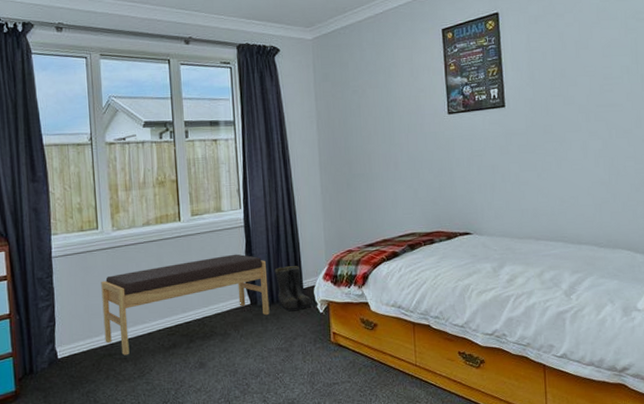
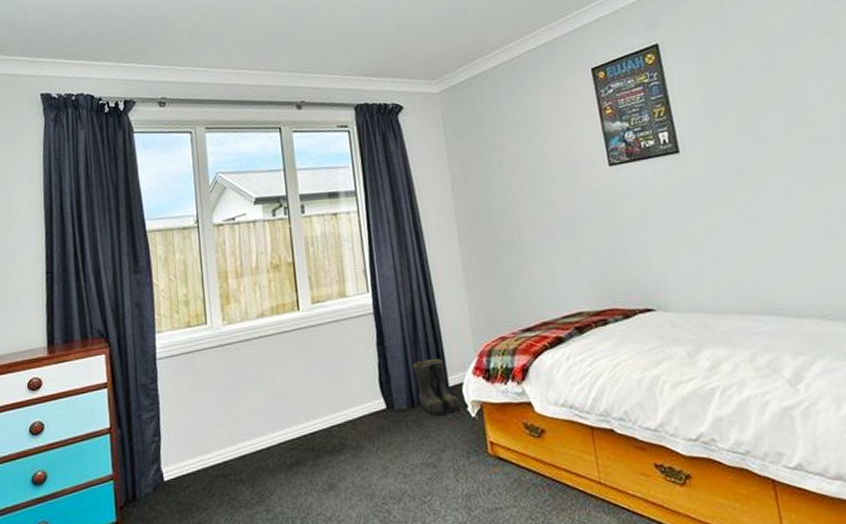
bench: present [101,254,270,356] -> none [211,347,411,476]

